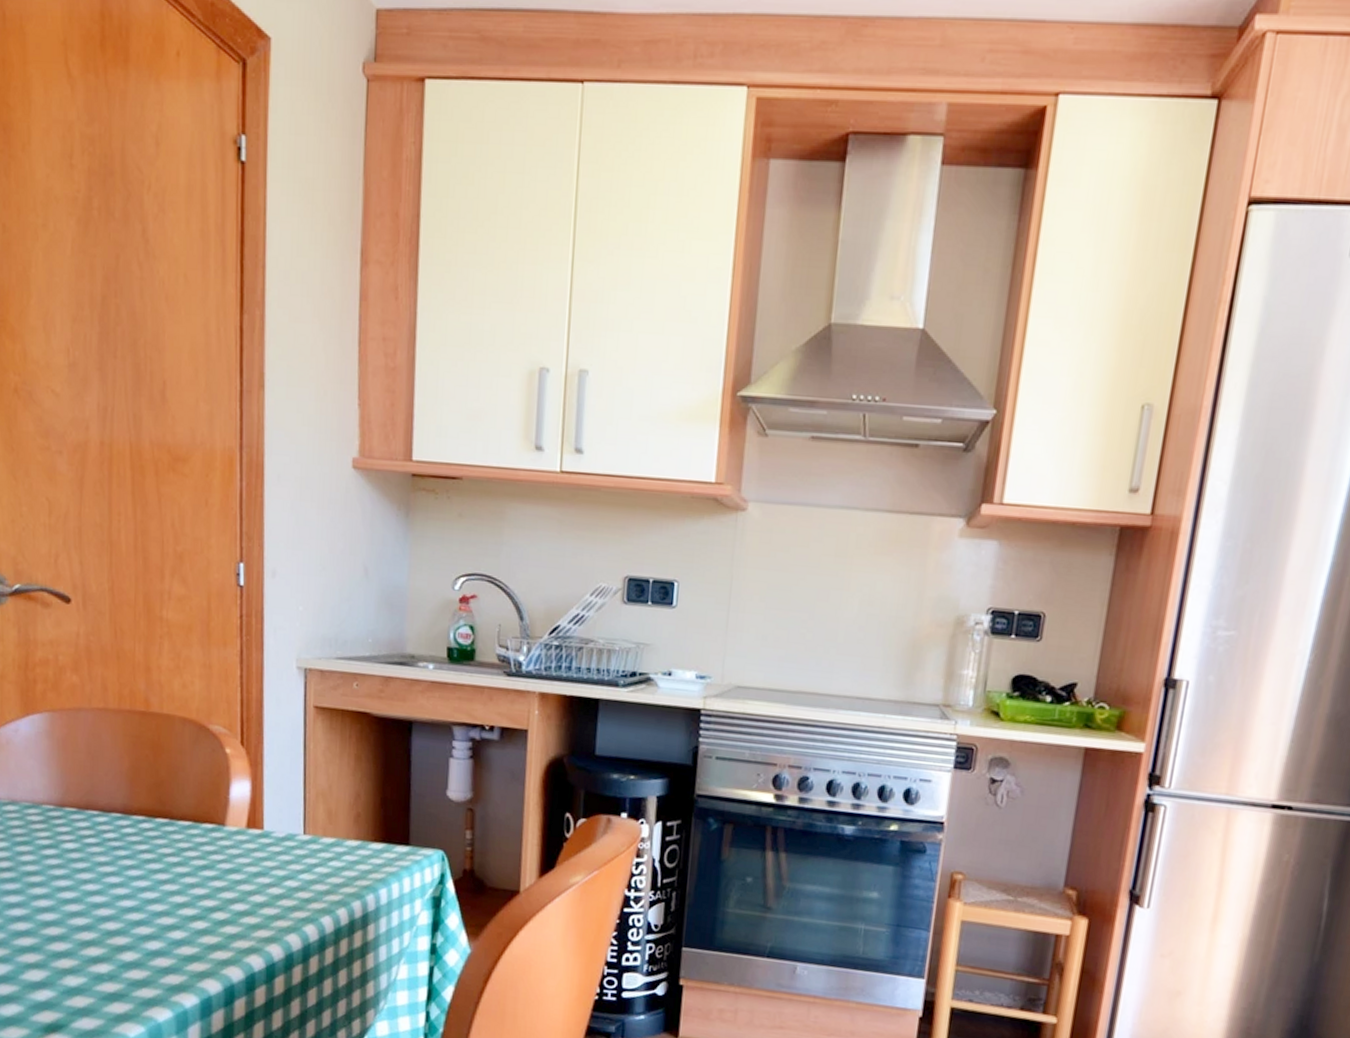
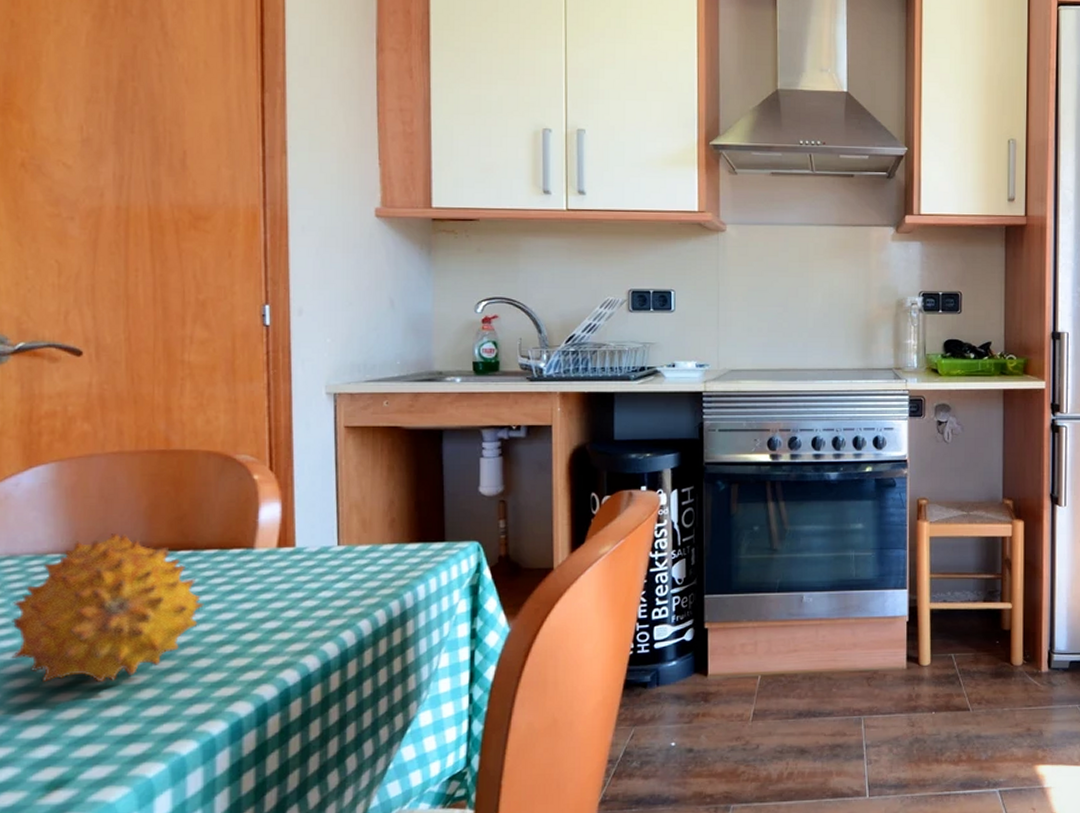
fruit: none [14,792,179,939] -> present [11,533,204,682]

